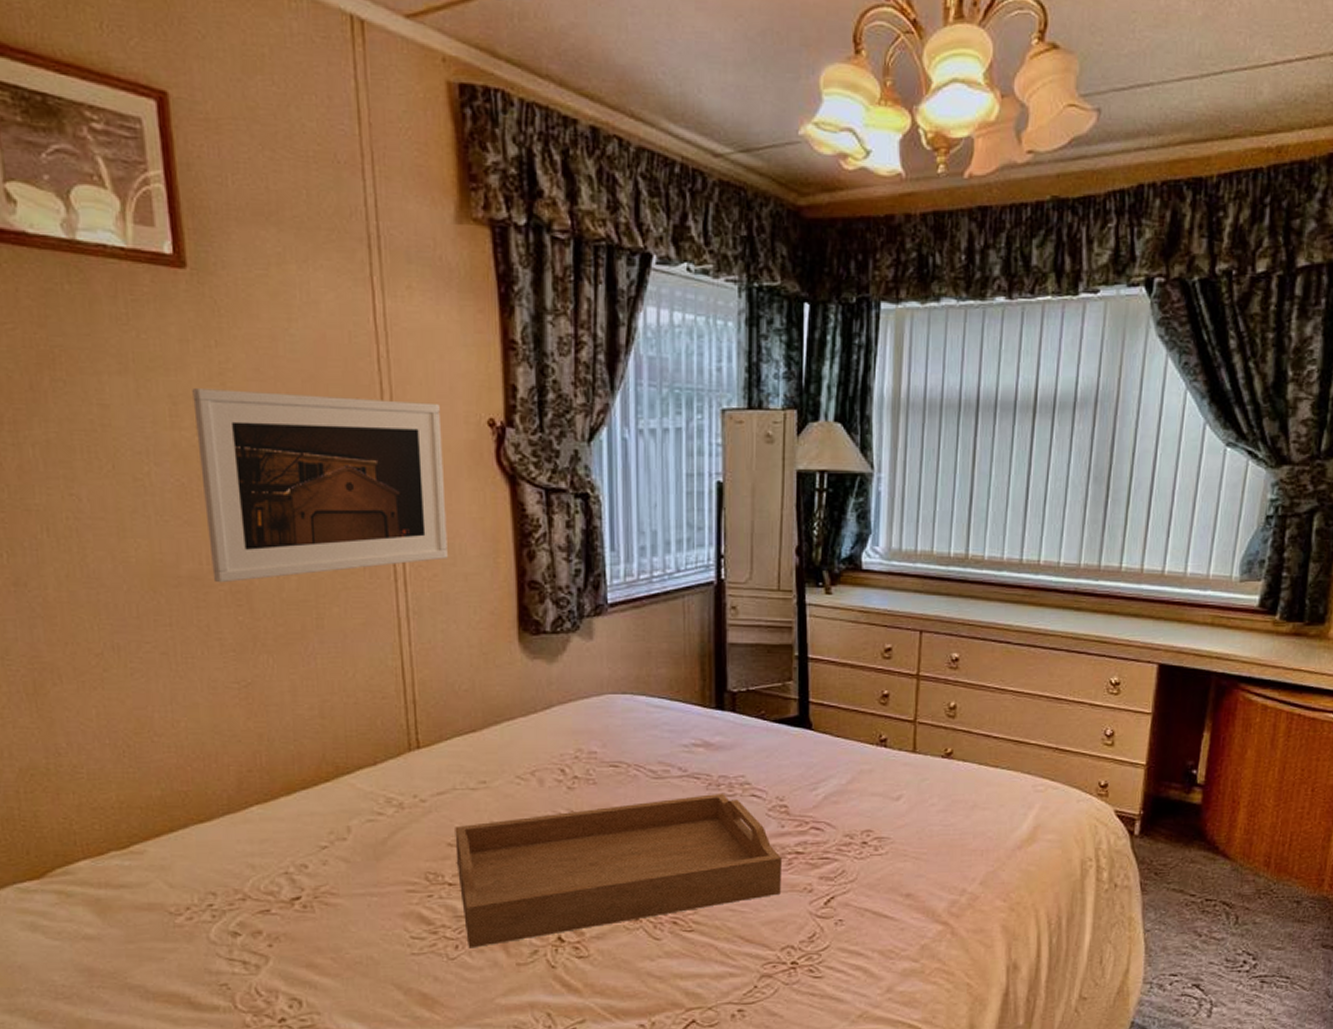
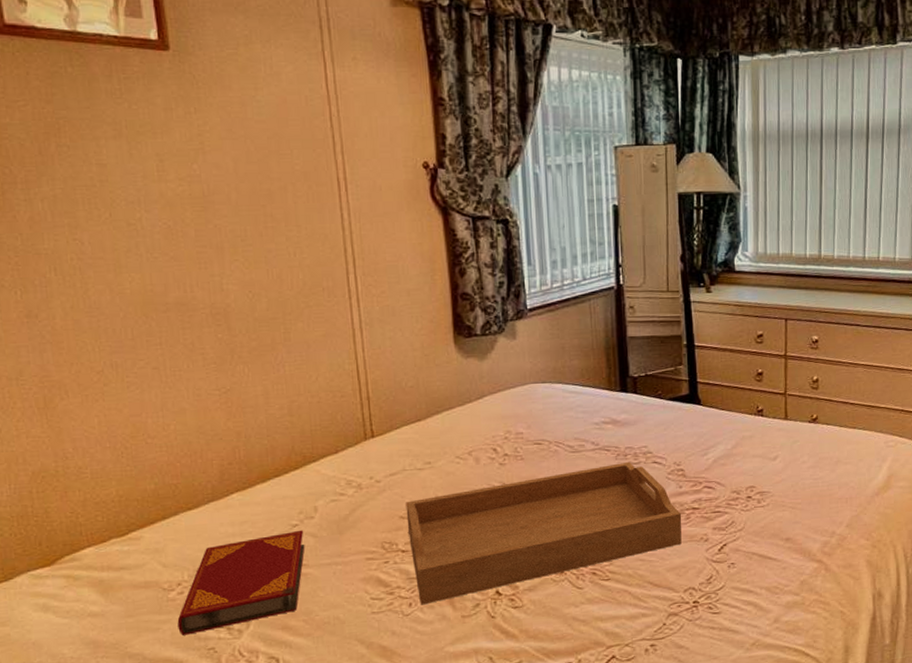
hardback book: none [185,853,336,968] -> present [177,530,305,635]
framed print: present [192,389,448,583] -> none [176,147,393,307]

